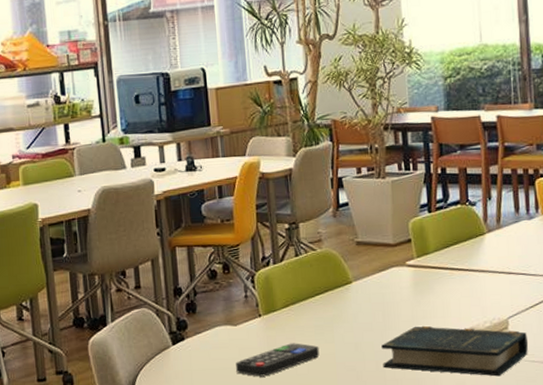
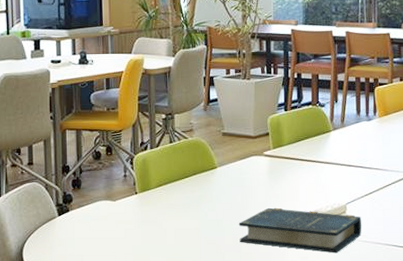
remote control: present [236,343,320,377] -> none [113,218,186,247]

